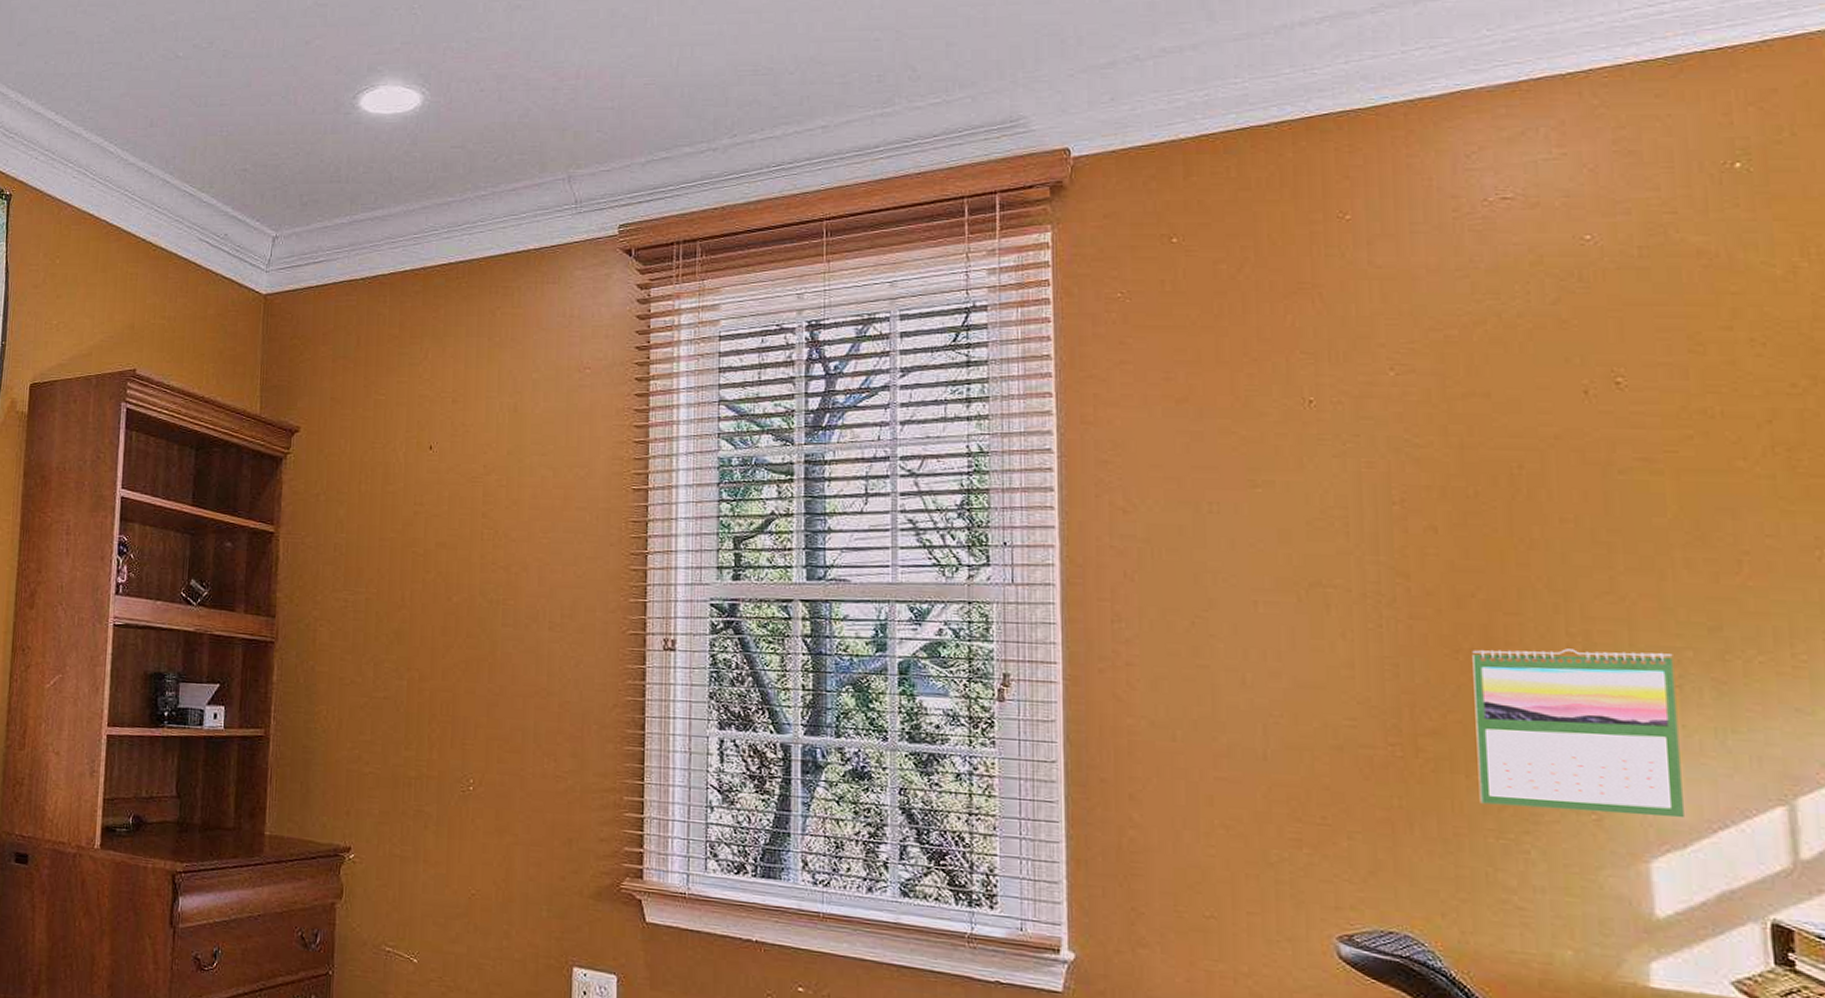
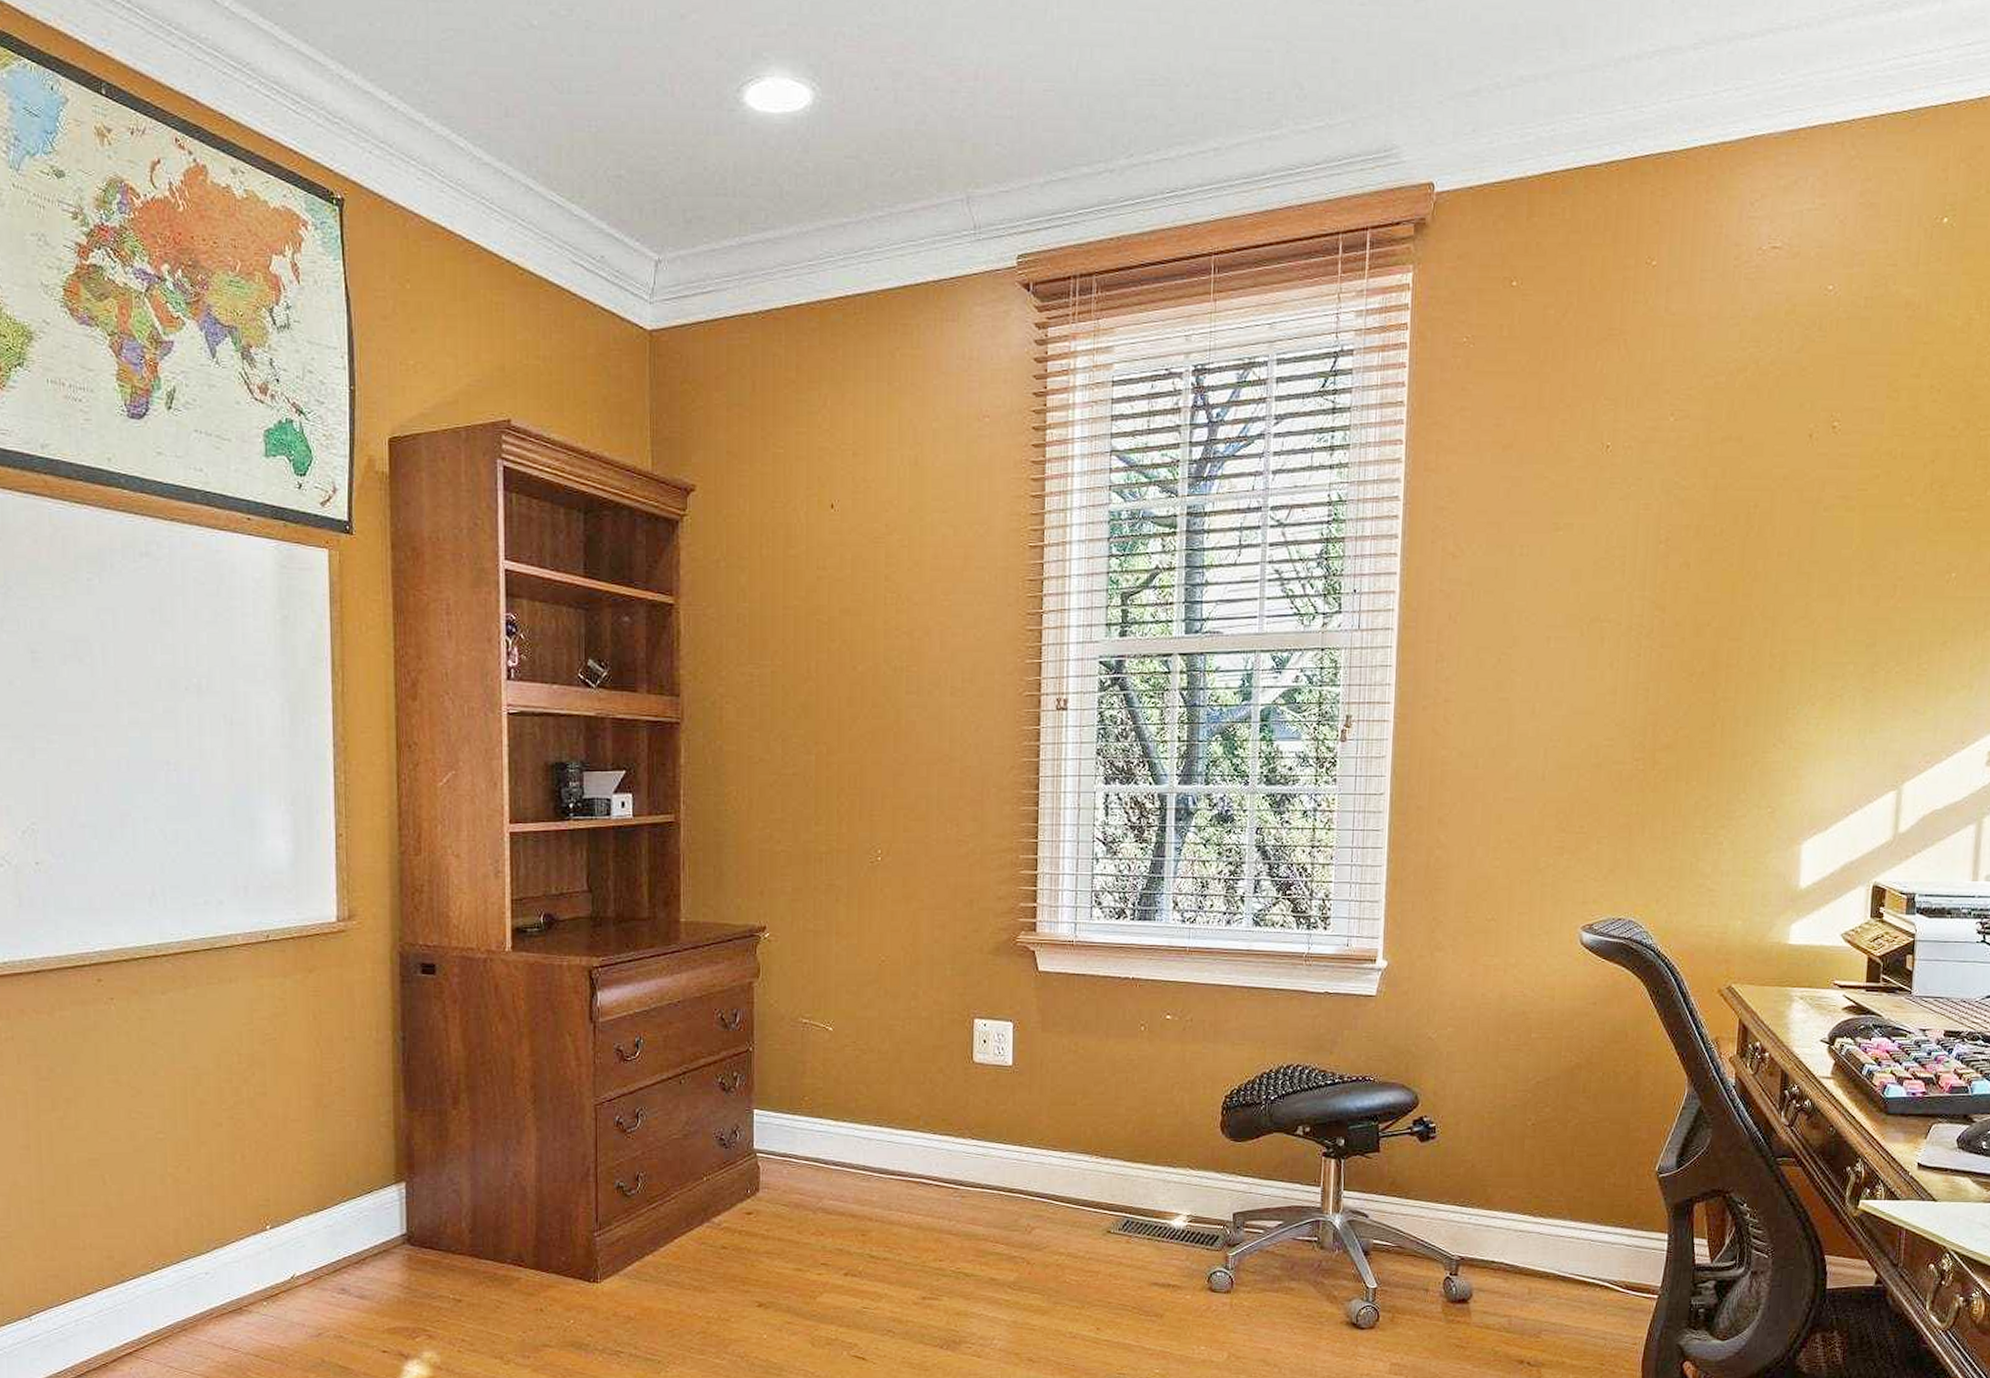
calendar: present [1472,648,1684,819] -> none [1693,667,1840,806]

